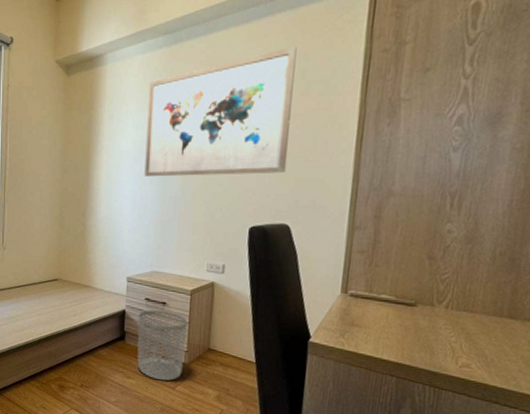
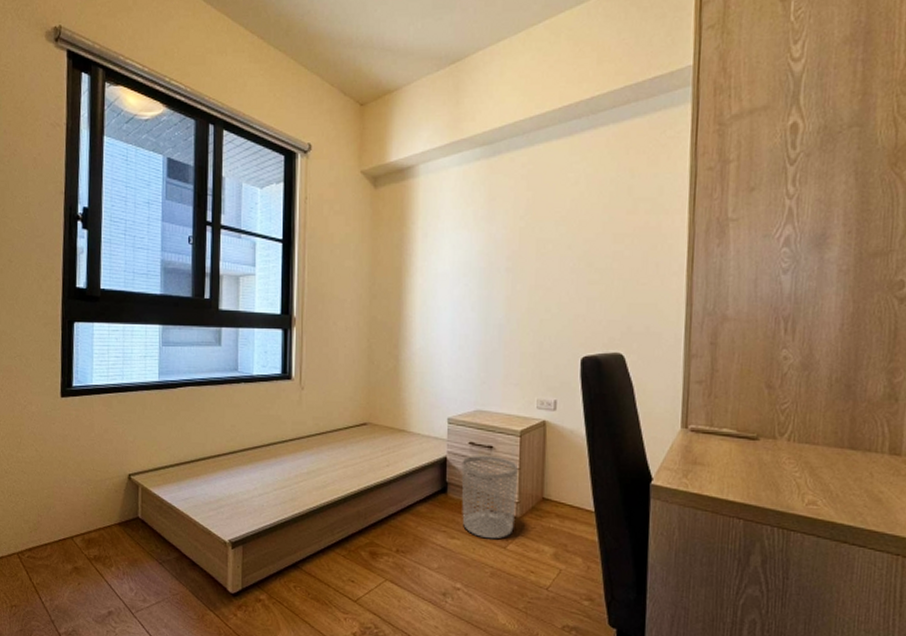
wall art: present [144,46,297,177] -> none [464,162,622,302]

